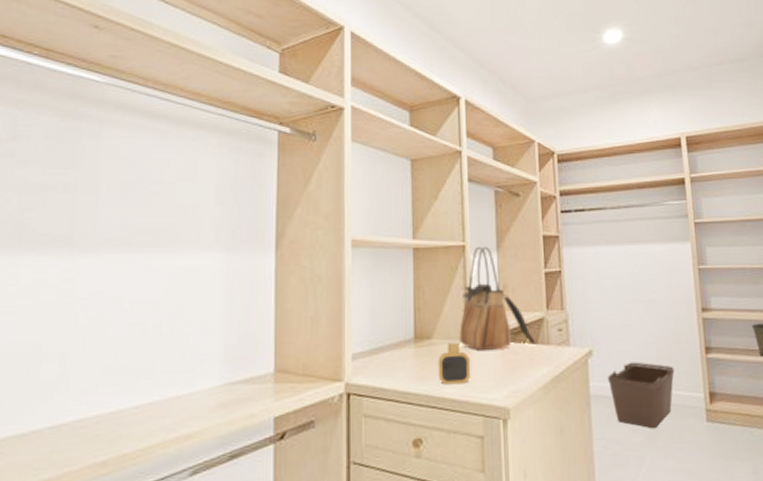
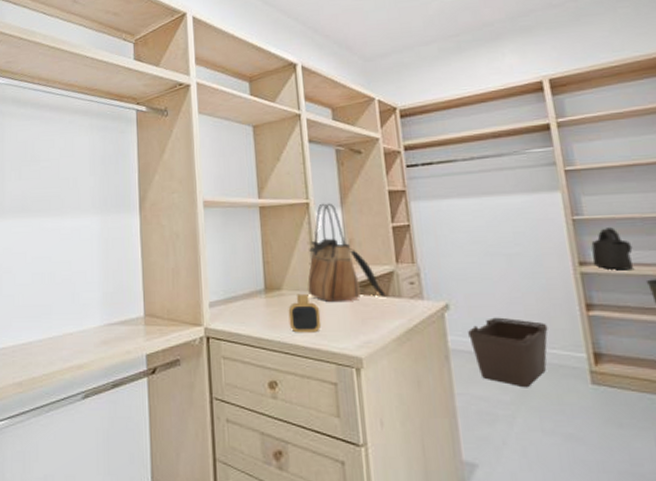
handbag: none [712,277,743,316] -> present [591,227,633,271]

